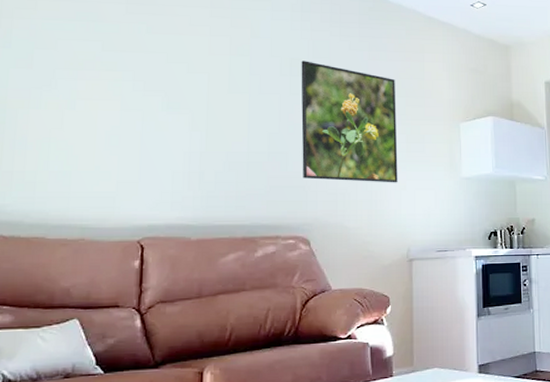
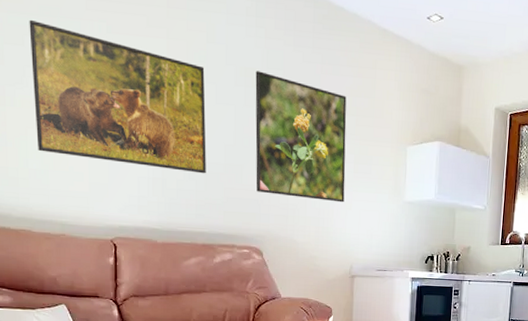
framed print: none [61,25,249,164] -> present [29,19,206,174]

